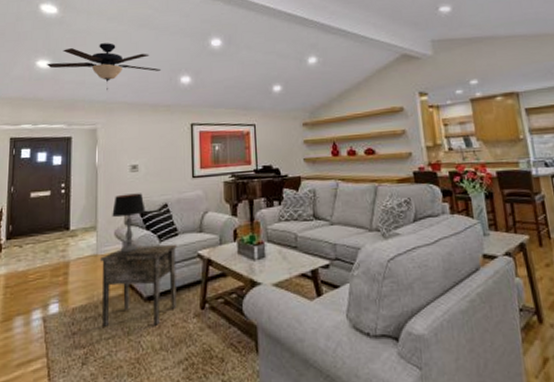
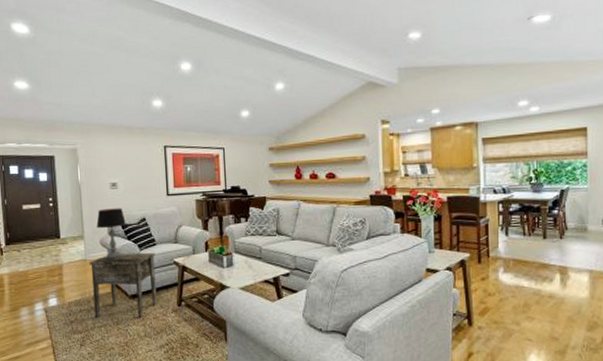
ceiling fan: present [46,43,162,91] -> none [23,65,134,113]

